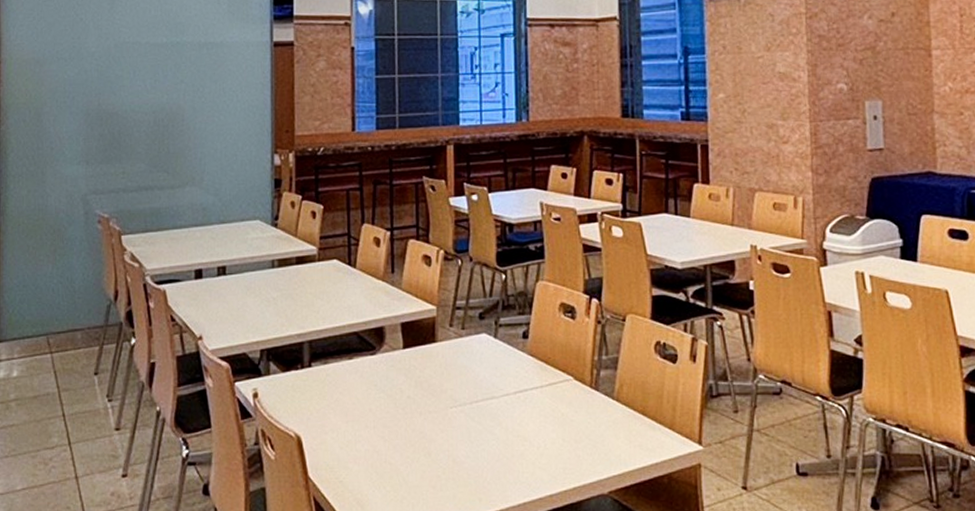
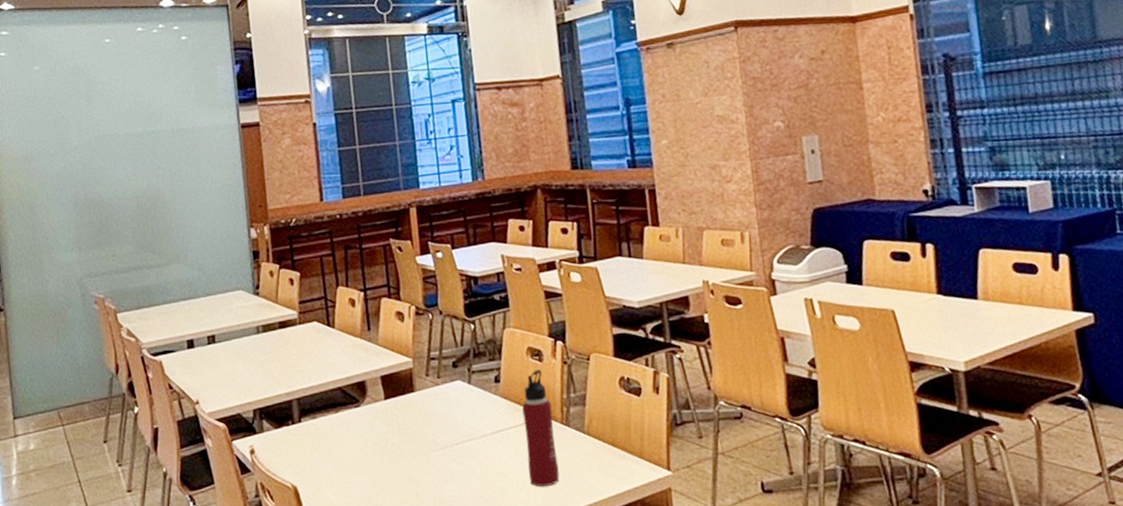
water bottle: none [550,328,584,454] -> present [522,369,560,487]

